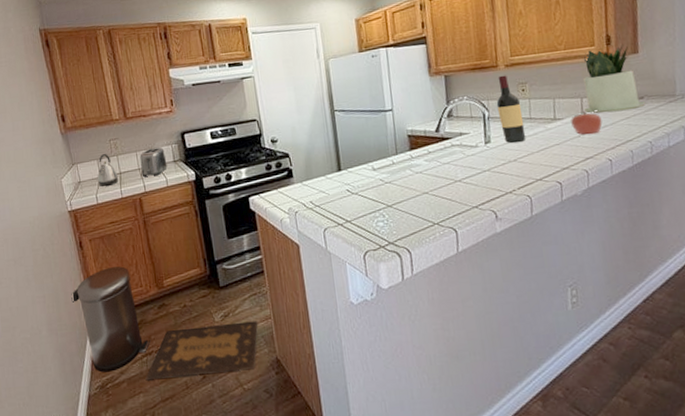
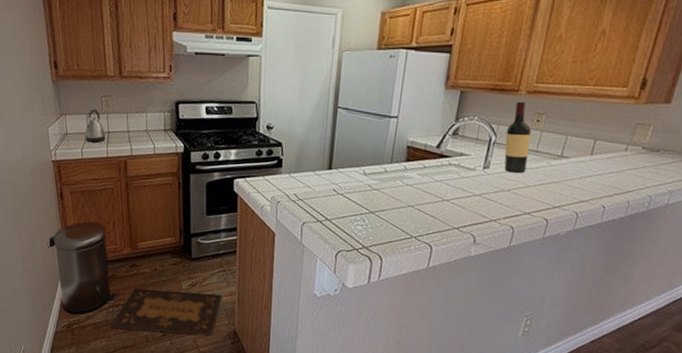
toaster: present [140,147,168,177] -> none [130,112,157,141]
fruit: present [570,110,602,135] -> none [576,153,610,179]
planter: present [582,44,646,114] -> none [594,91,662,162]

